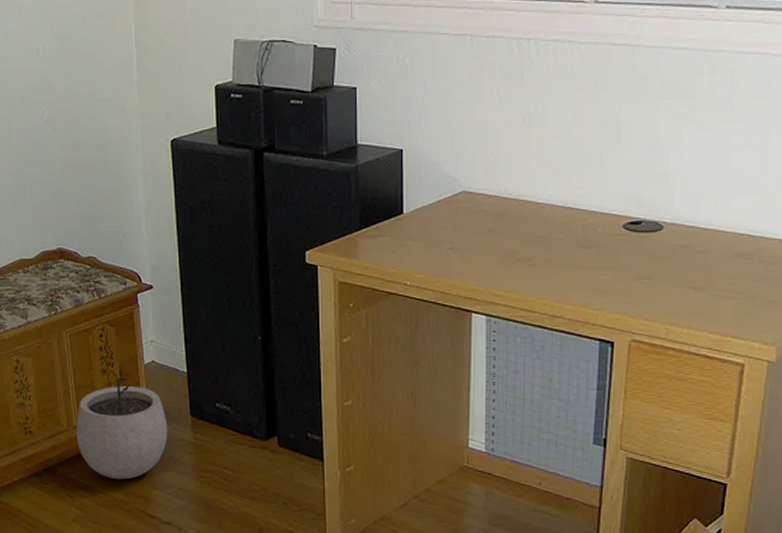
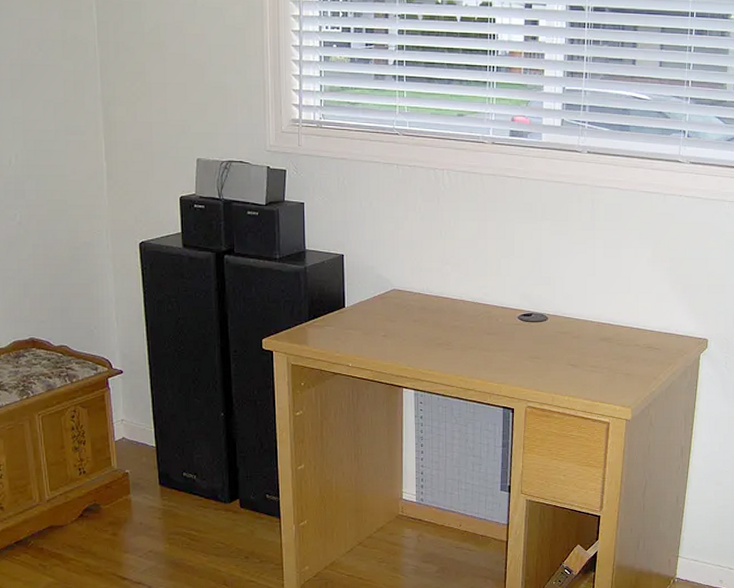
plant pot: present [76,366,168,480] -> none [48,444,138,547]

